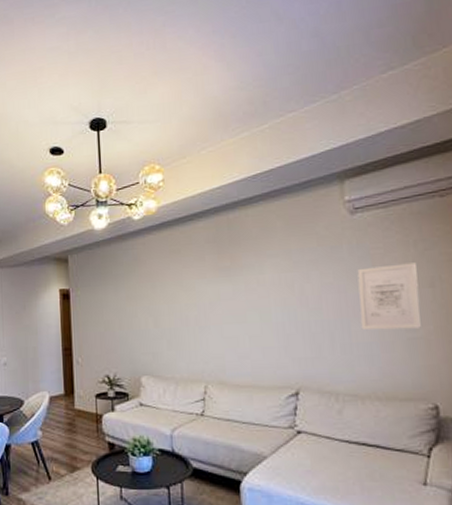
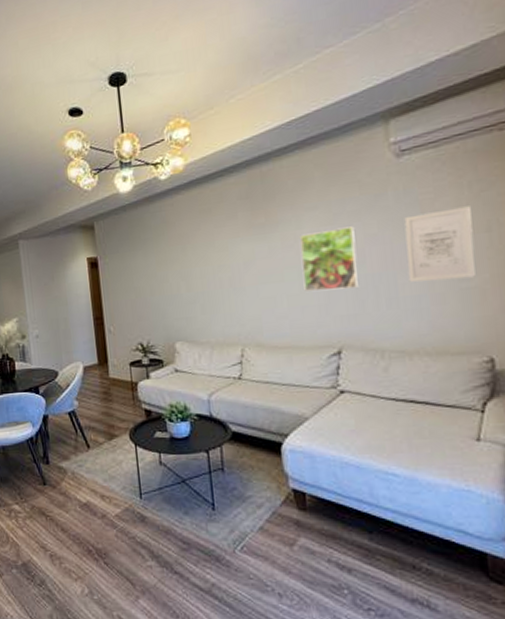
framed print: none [263,274,315,334] -> present [300,226,358,291]

